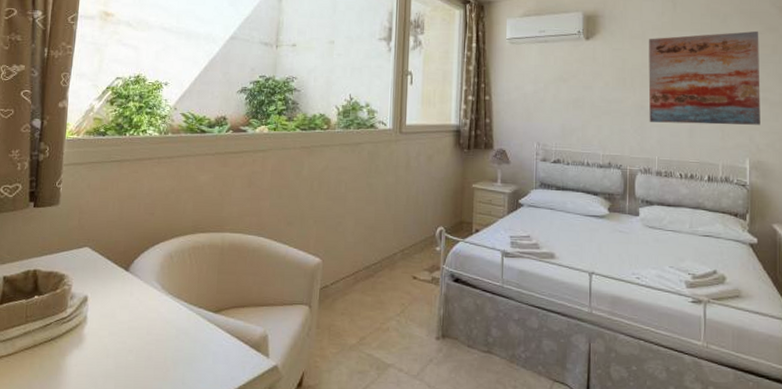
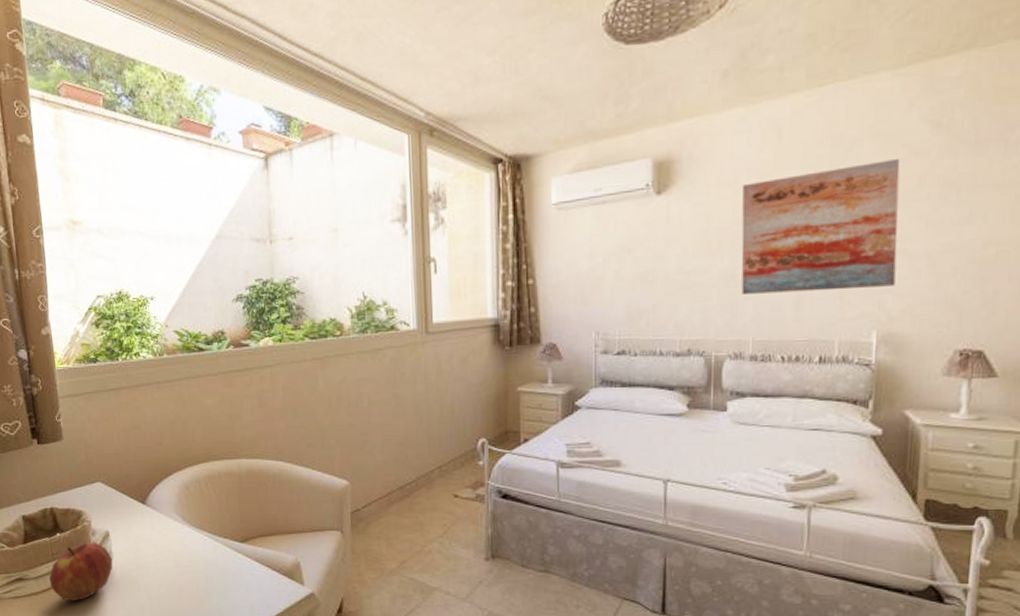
apple: none [18,306,86,367] -> present [49,543,113,602]

